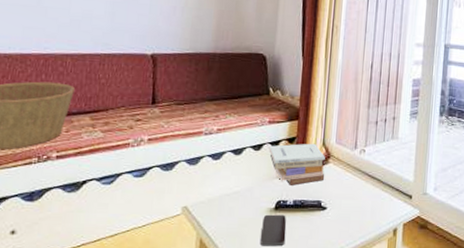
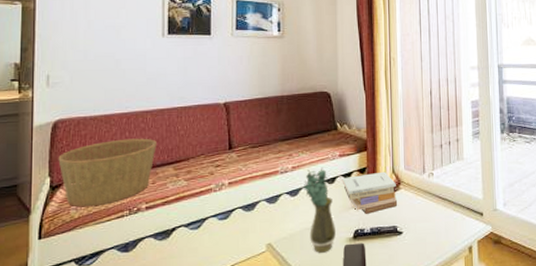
vase: none [228,132,257,221] -> present [304,167,336,253]

